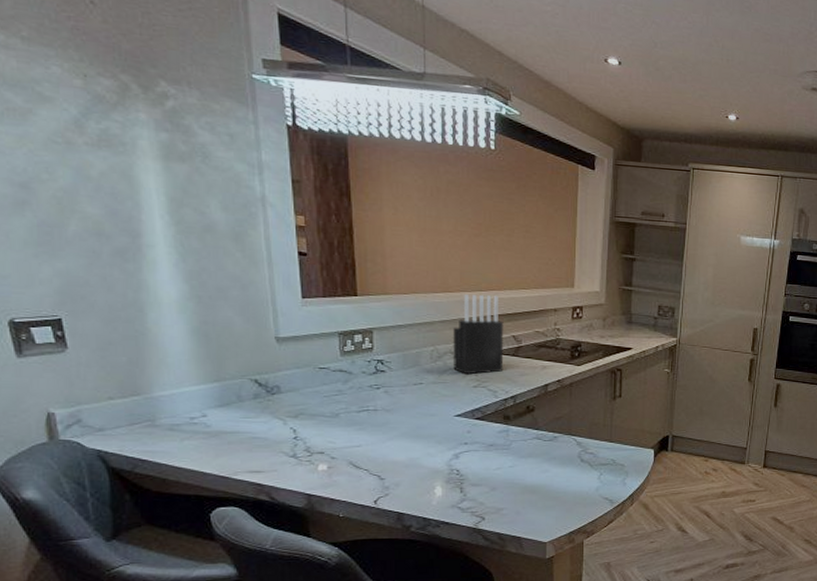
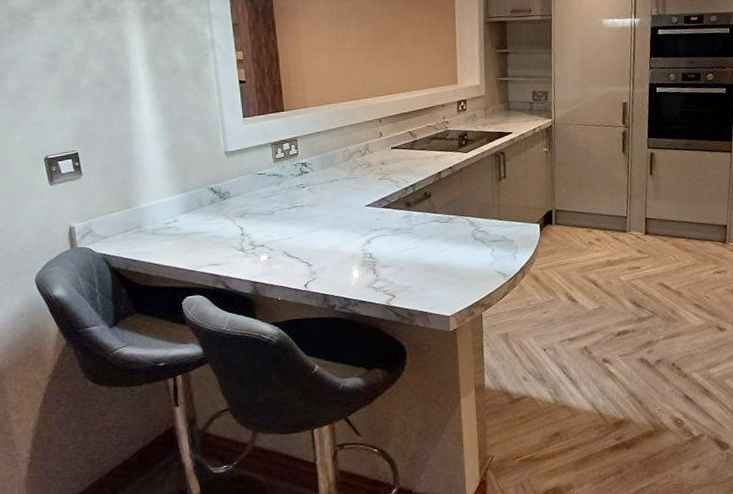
knife block: present [452,293,504,375] -> none [359,98,403,169]

